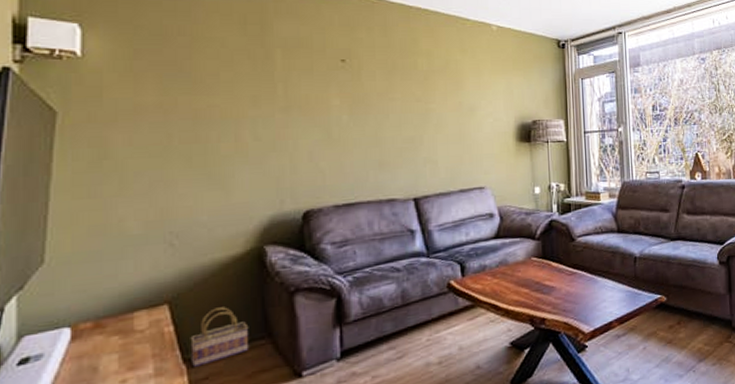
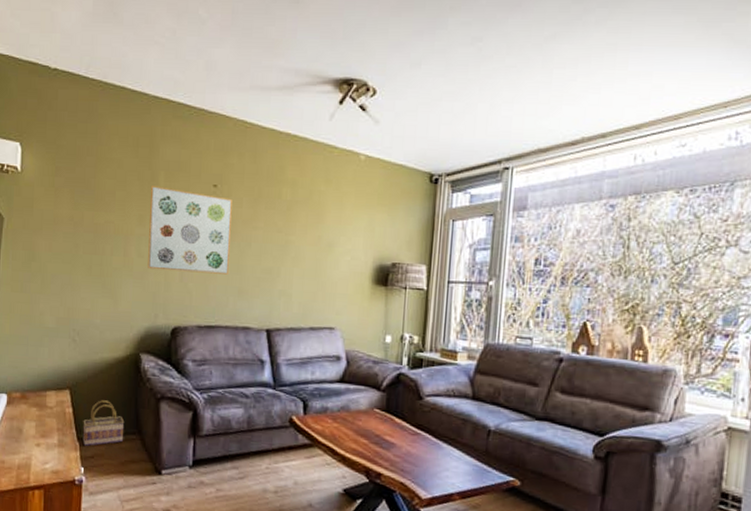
wall art: none [266,64,366,152] -> present [148,186,232,275]

